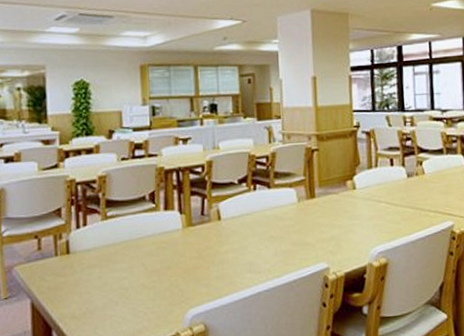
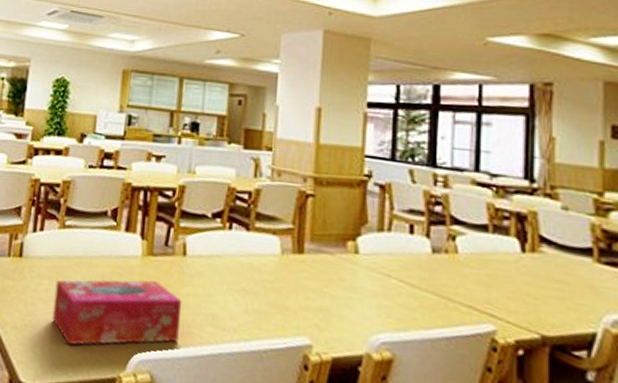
tissue box: none [107,247,224,319] -> present [52,279,182,345]

